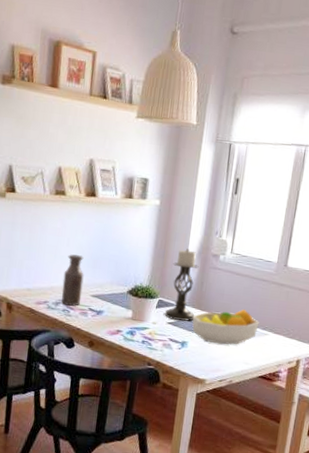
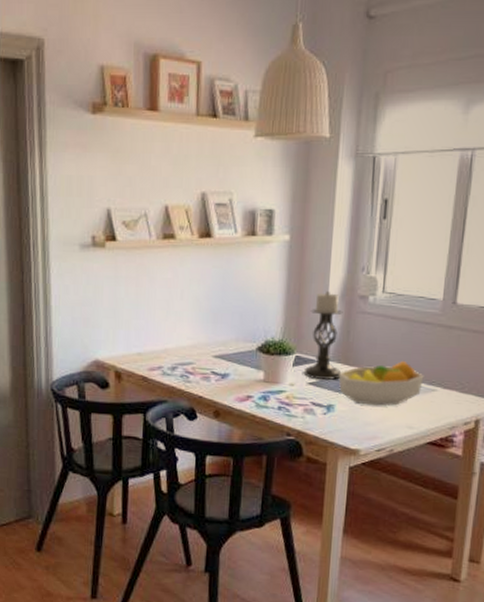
bottle: present [61,254,84,307] -> none [178,309,203,371]

